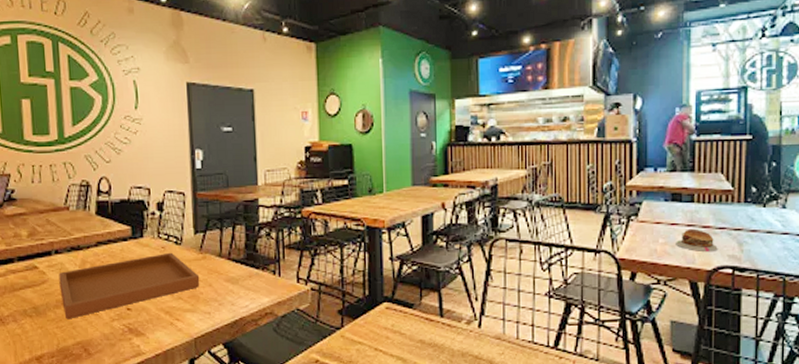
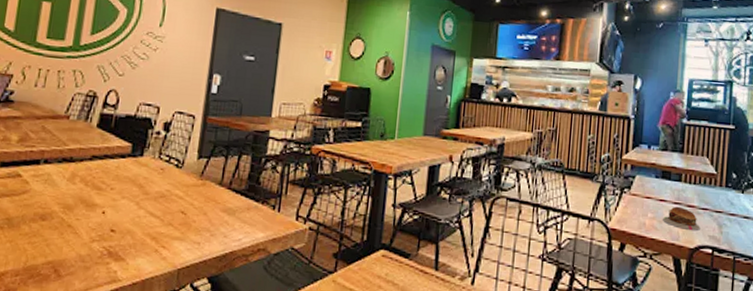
tray: present [59,252,200,320] -> none [40,175,196,236]

